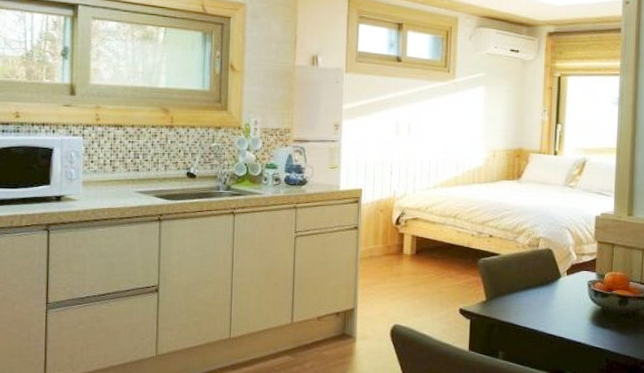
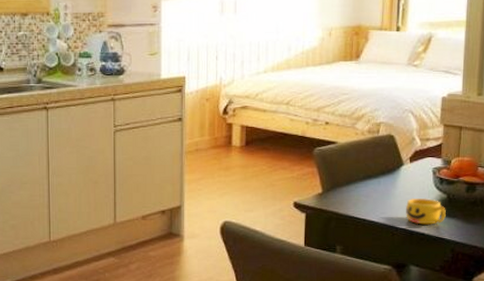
cup: none [563,309,601,334] -> present [406,199,446,225]

